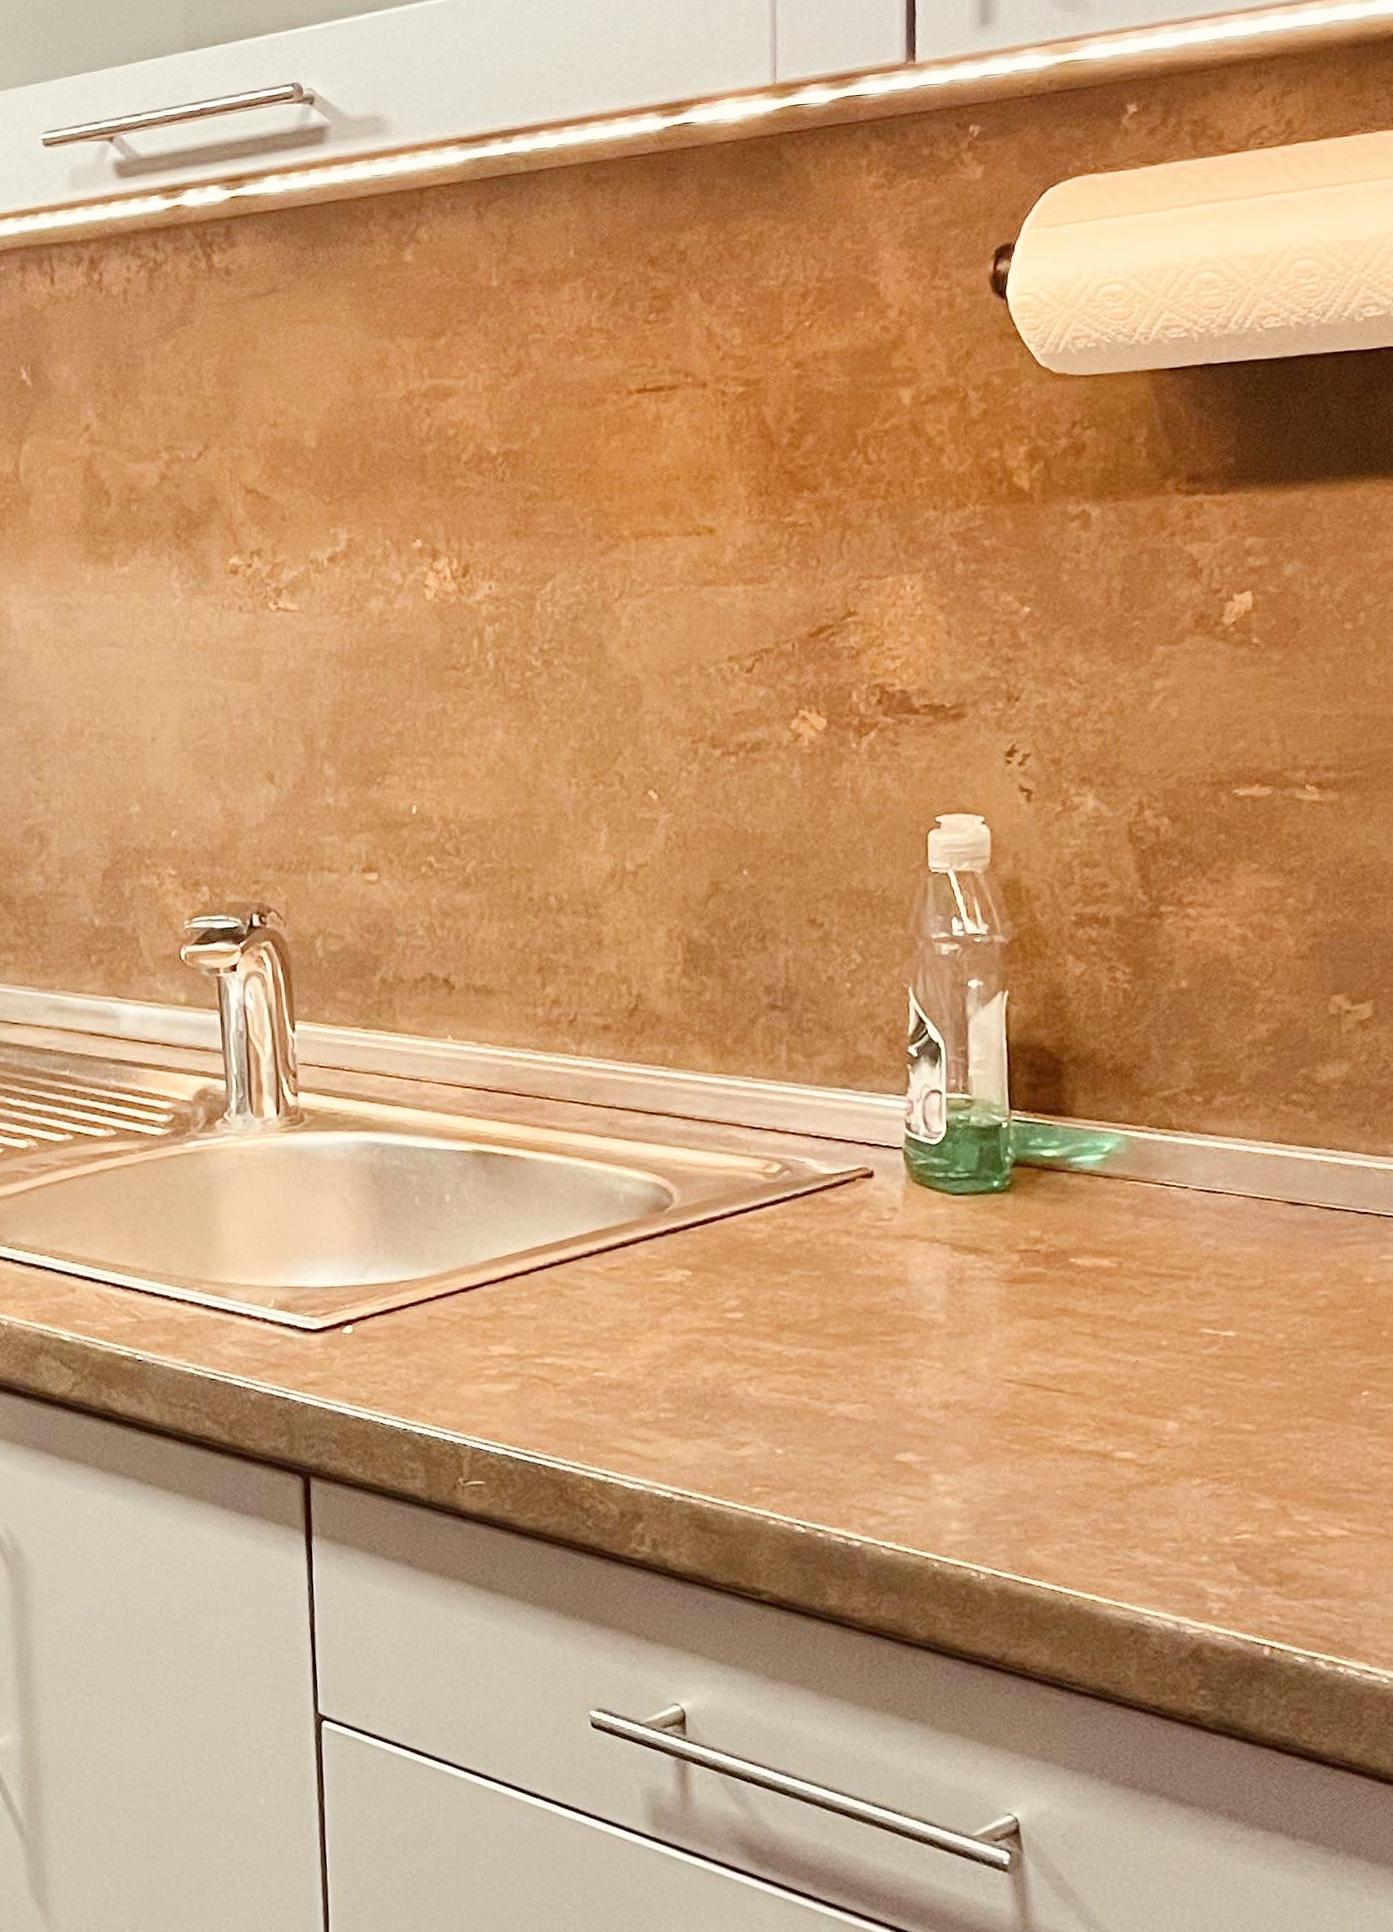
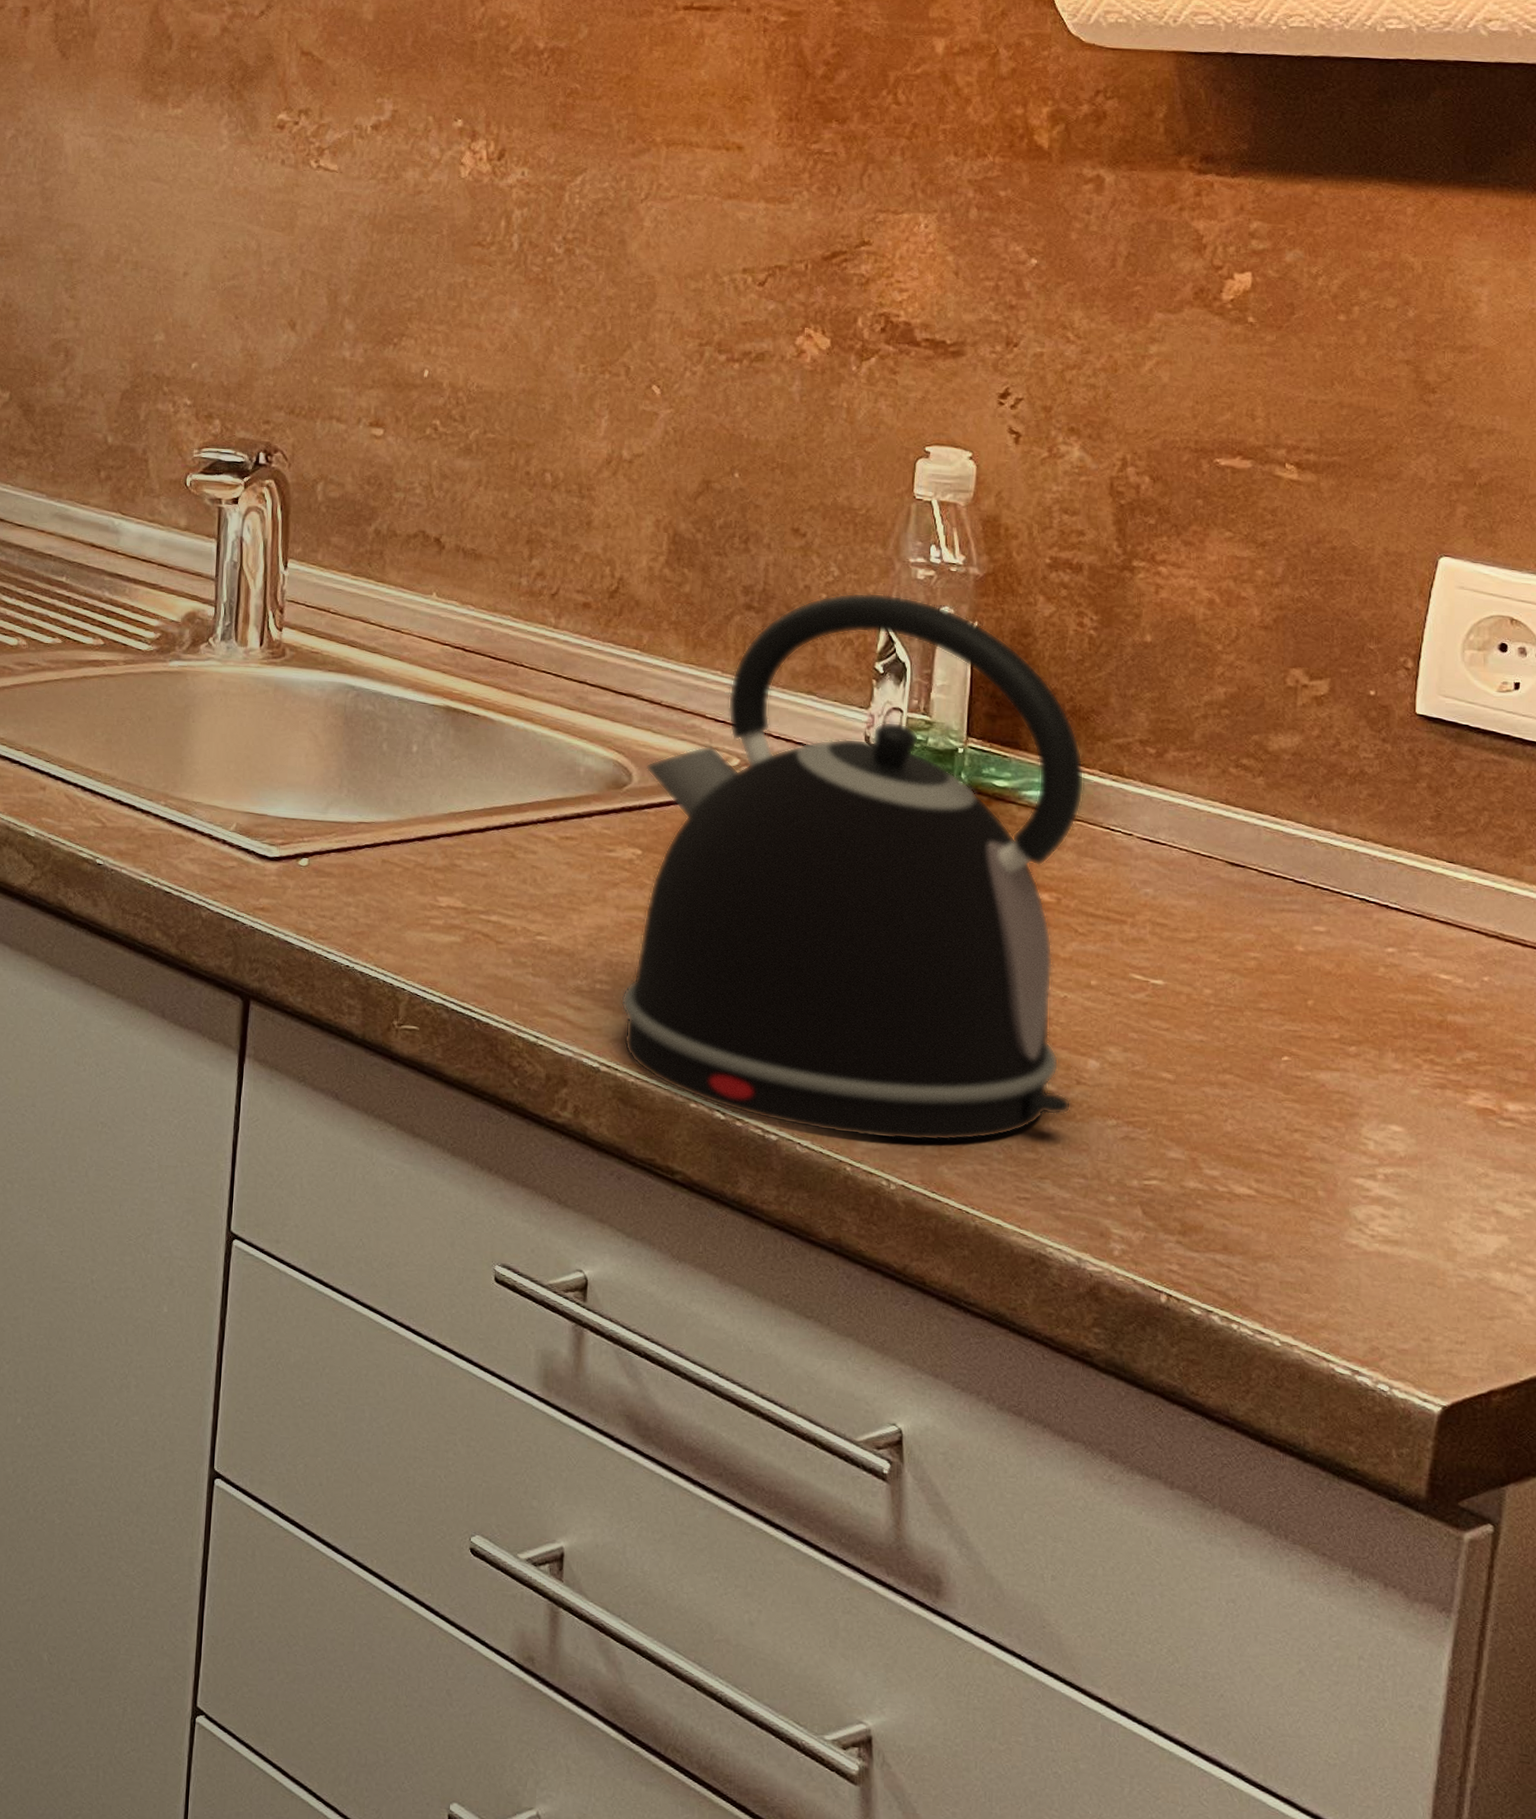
kettle: none [685,974,1155,1531] -> present [620,592,1085,1142]

